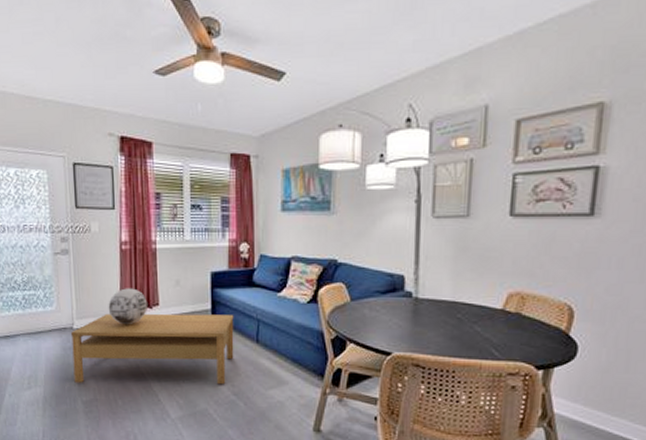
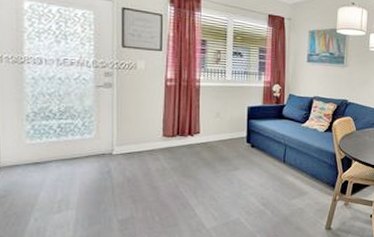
coffee table: present [71,313,234,385] -> none [110,140,266,204]
decorative sphere: present [108,288,148,325] -> none [150,118,190,151]

